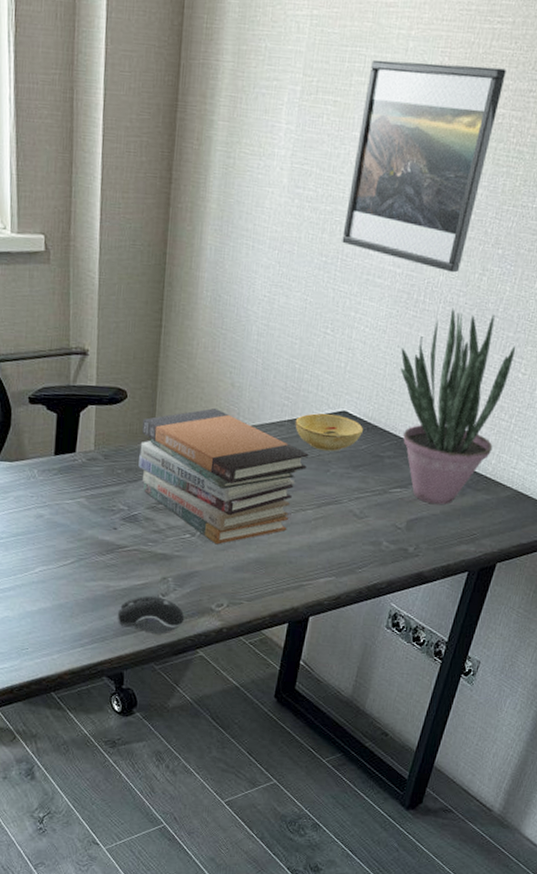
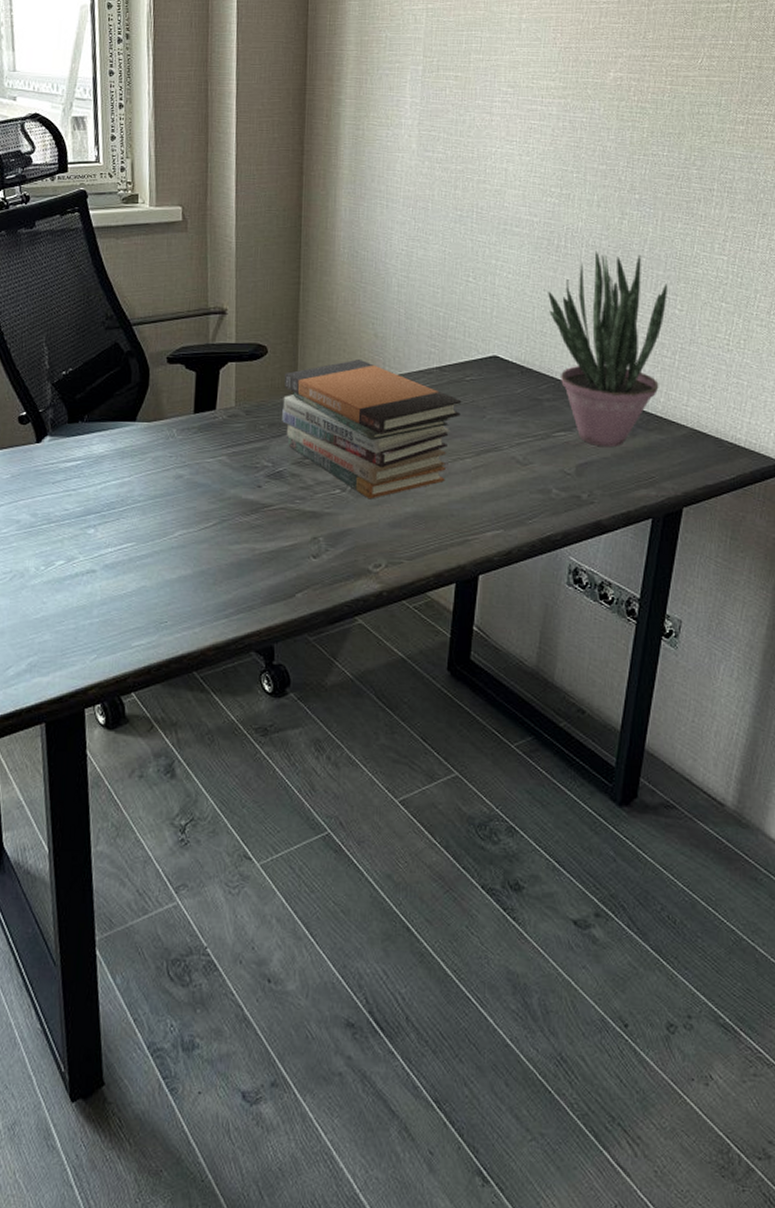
computer mouse: present [117,595,185,634] -> none [264,557,339,601]
bowl: present [295,413,364,451] -> none [444,359,518,397]
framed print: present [342,60,506,273] -> none [475,39,618,218]

